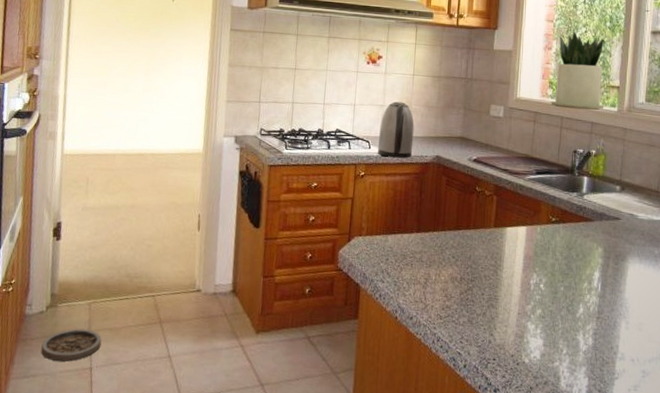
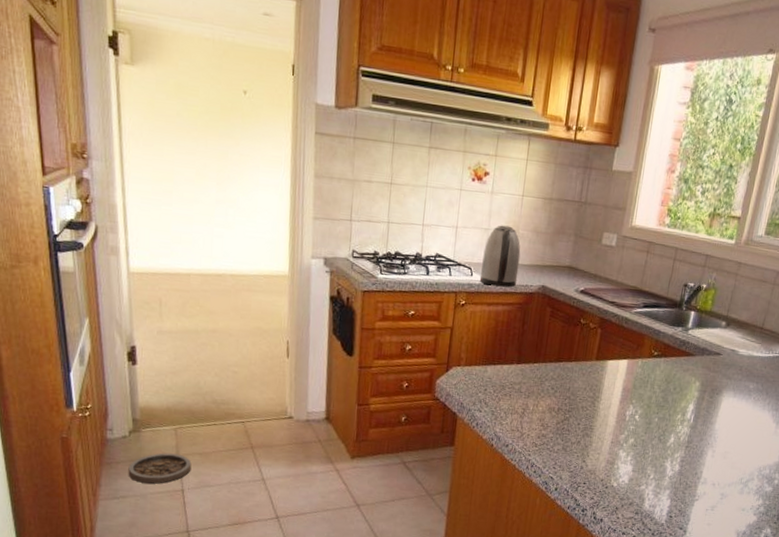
planter: present [551,32,605,111] -> none [667,153,733,242]

